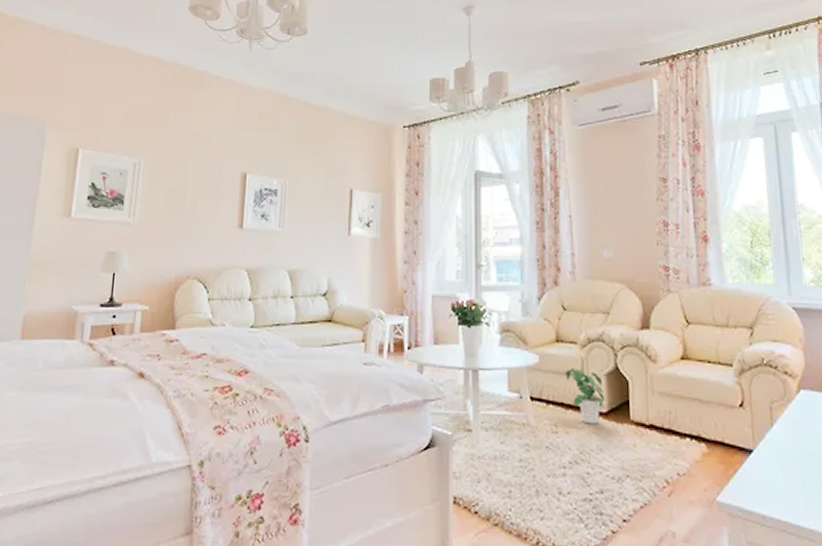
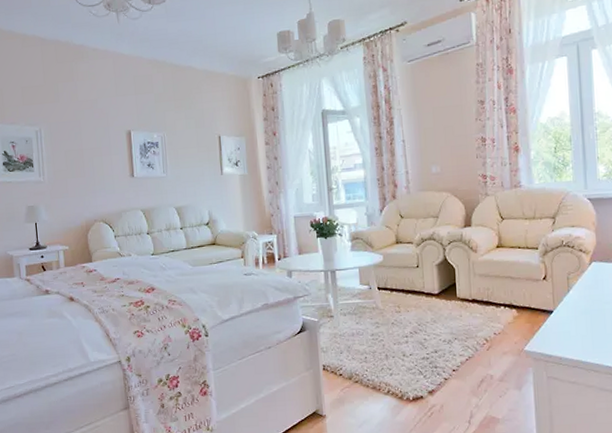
potted plant: present [565,367,606,425] -> none [404,262,437,304]

